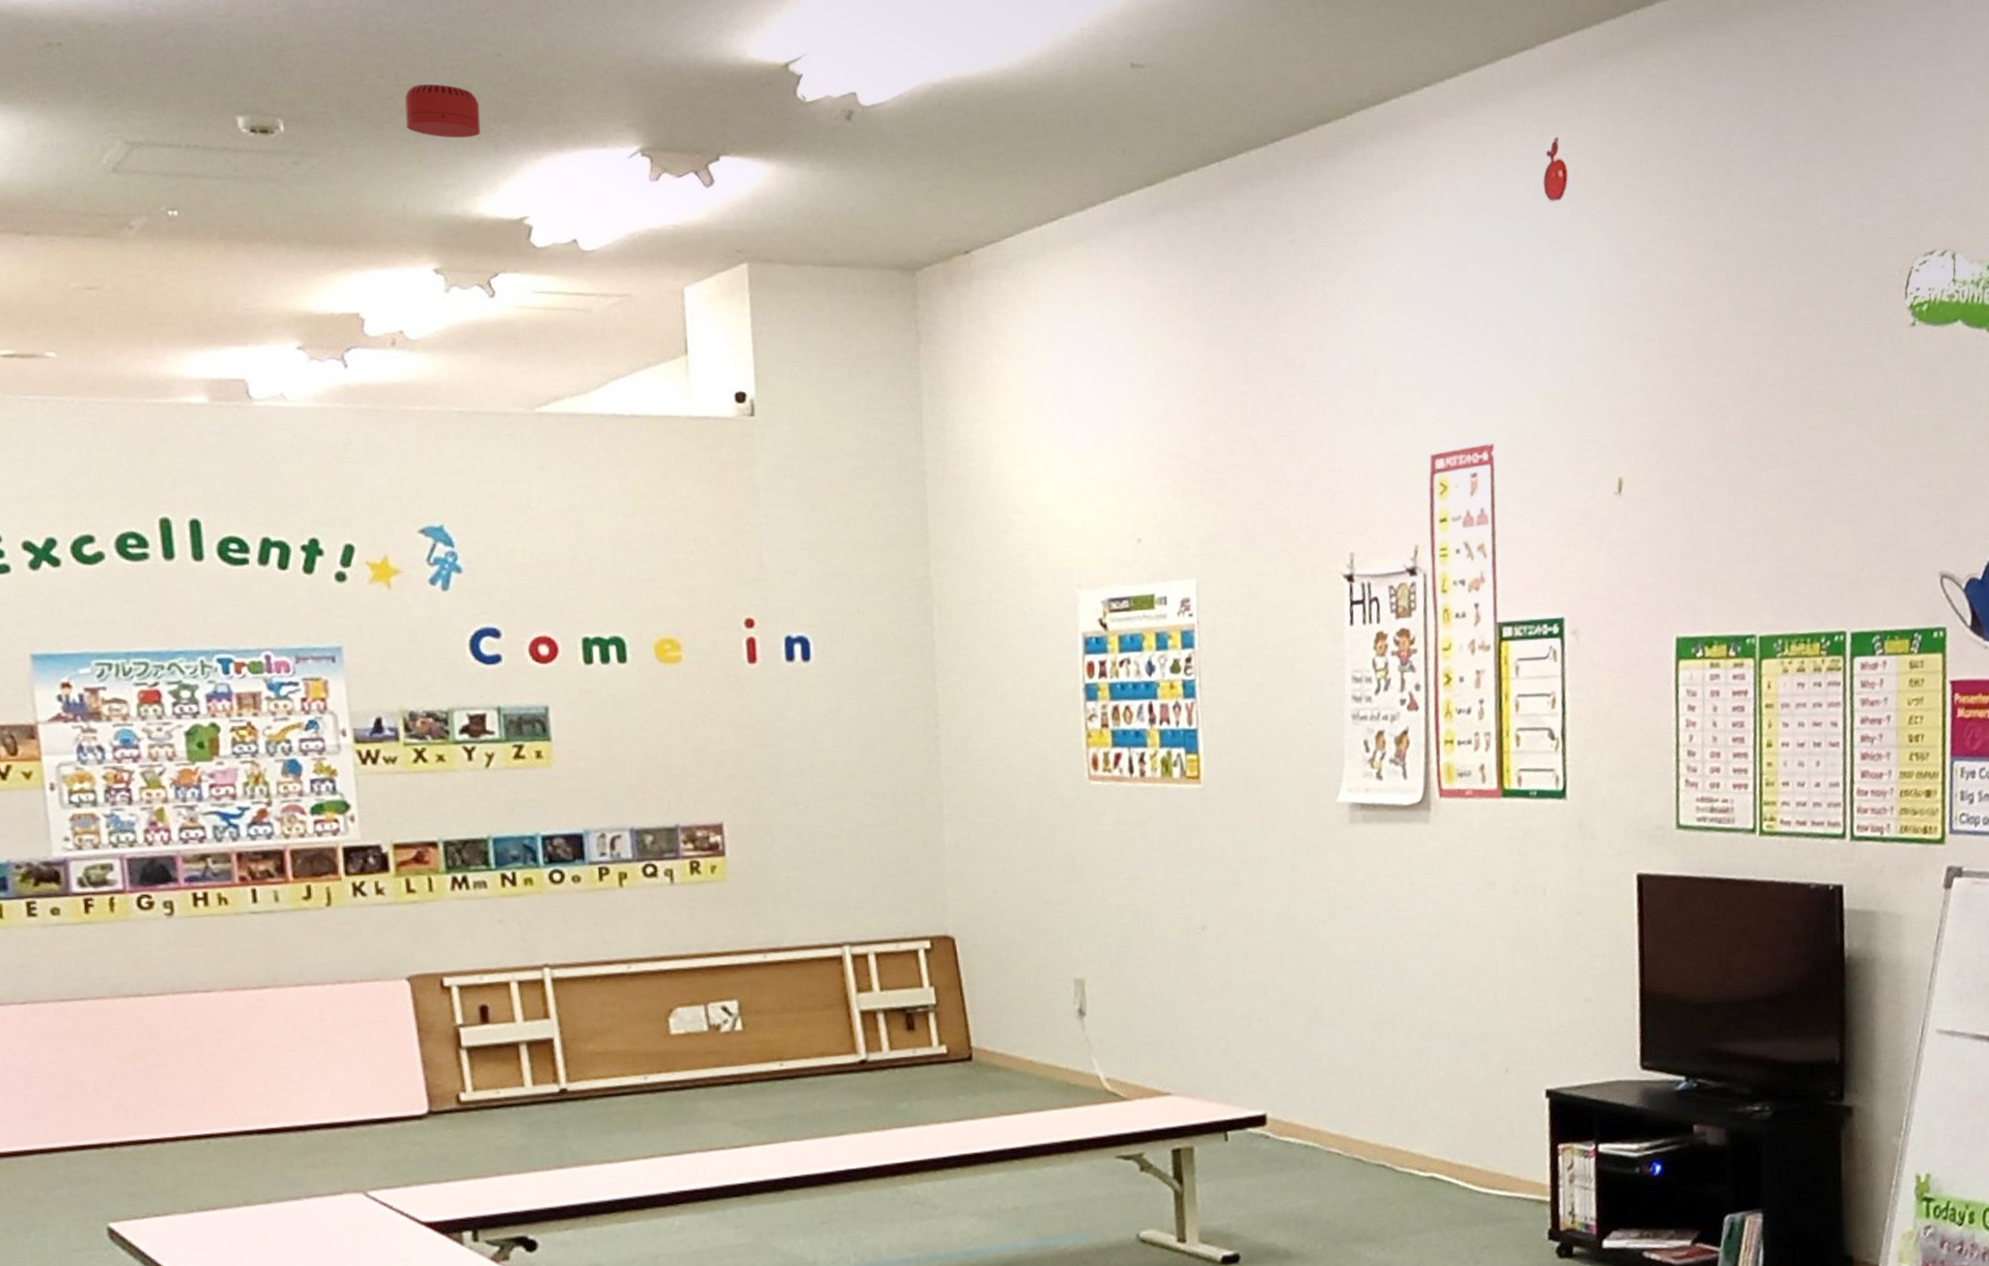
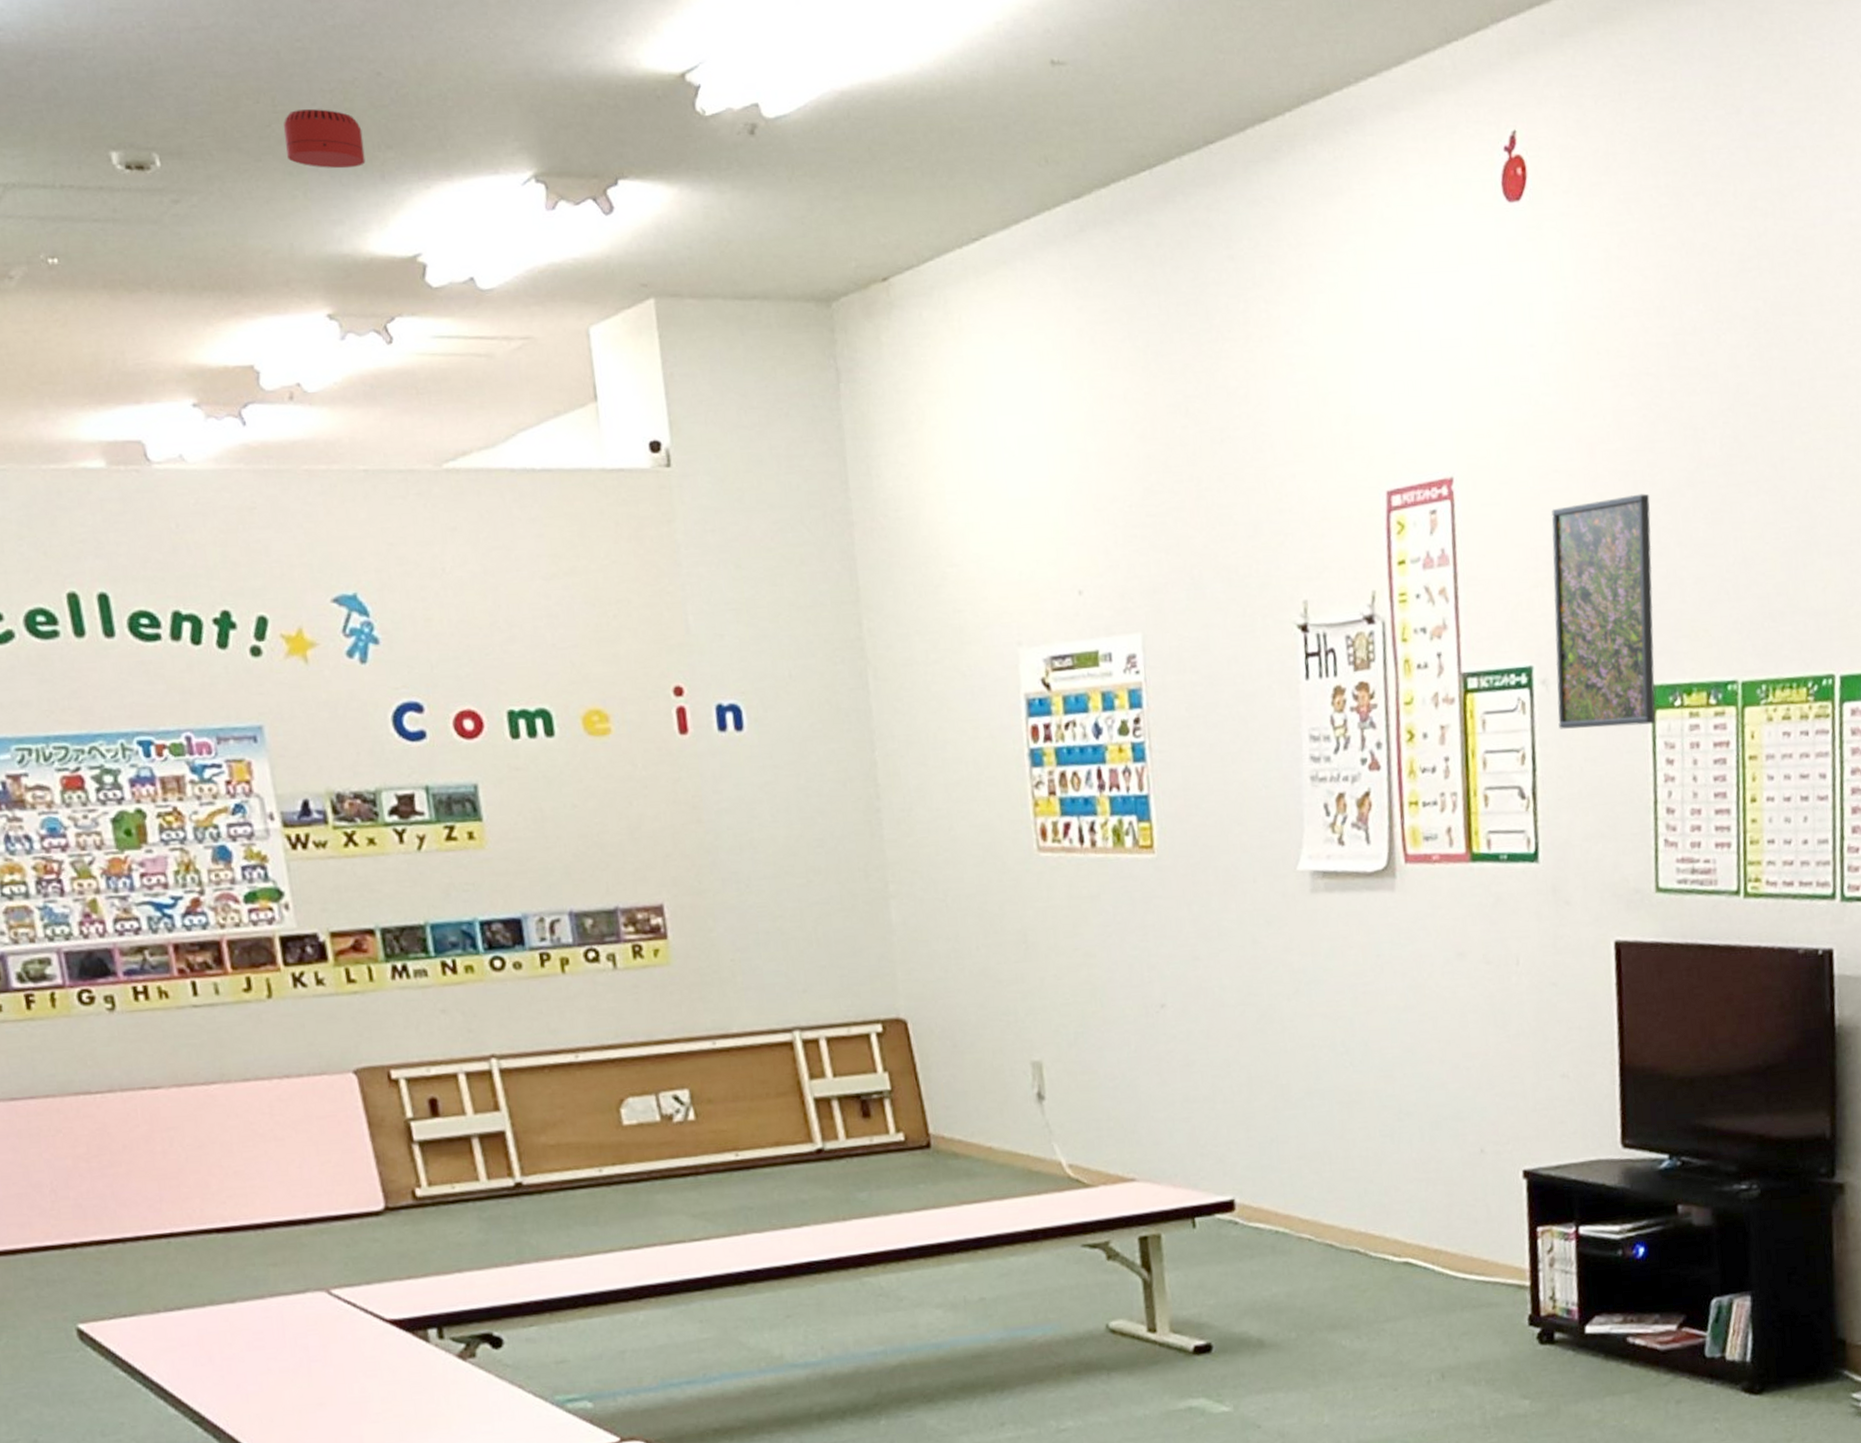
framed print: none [1584,463,1679,676] -> present [1552,493,1656,729]

